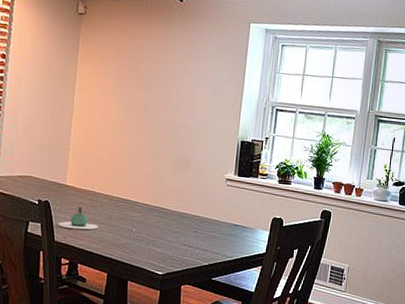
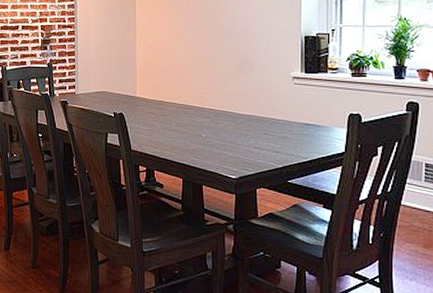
teapot: present [58,206,99,230] -> none [133,116,170,138]

